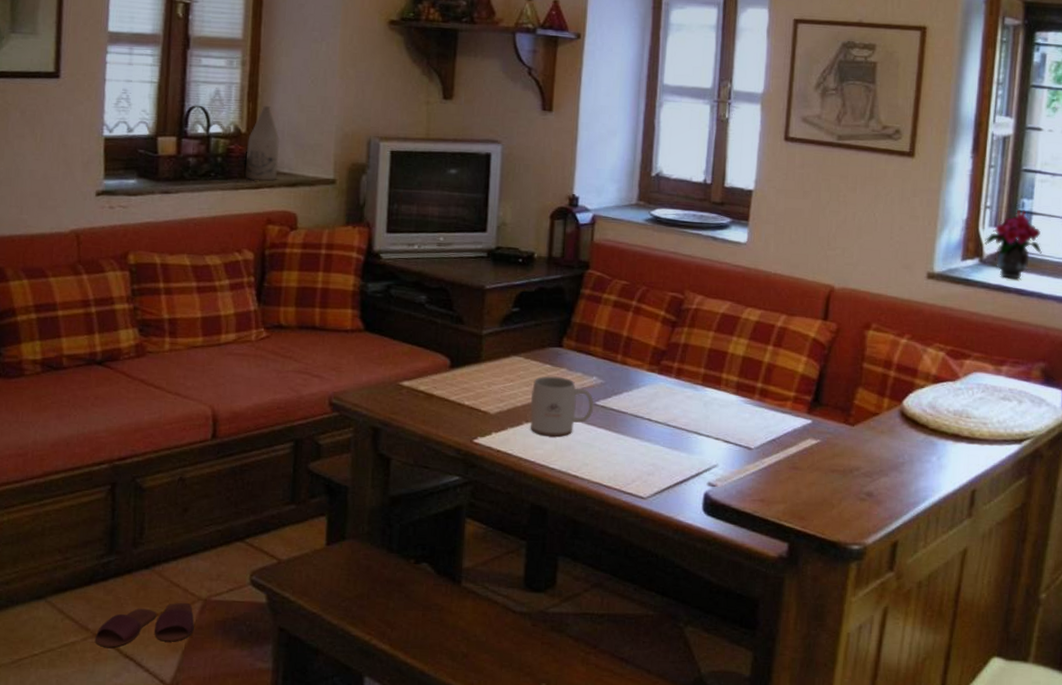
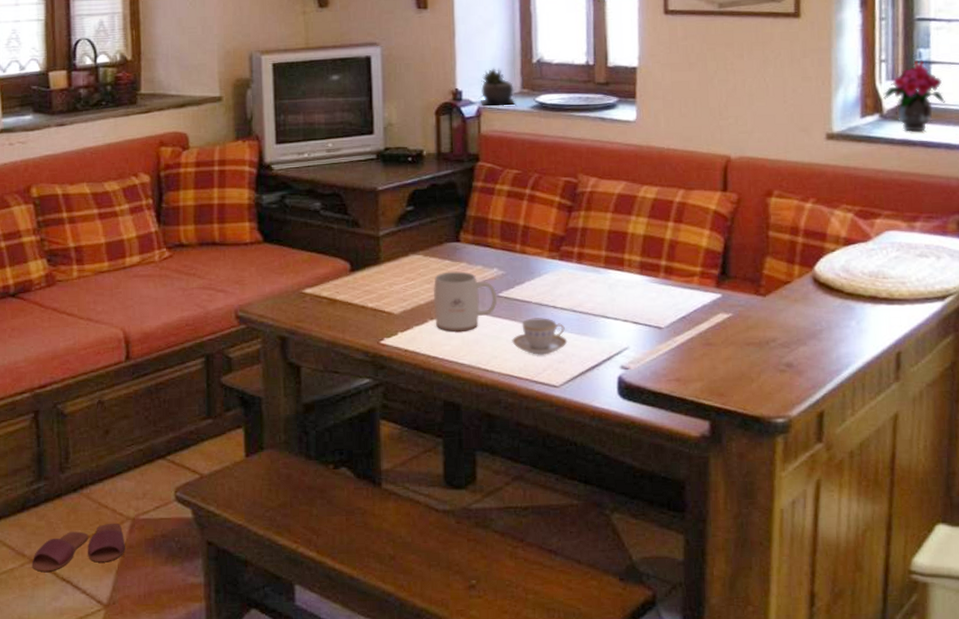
decorative bottle: present [244,105,280,182] -> none [134,31,166,106]
succulent plant: none [596,177,631,216] -> present [481,68,515,107]
teacup: none [604,429,659,466] -> present [512,318,568,355]

